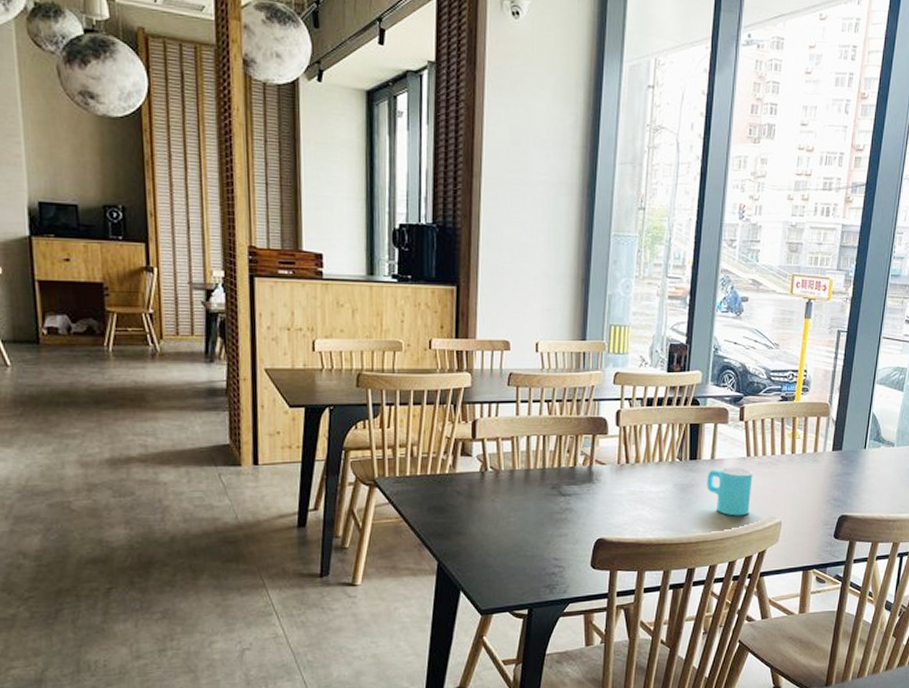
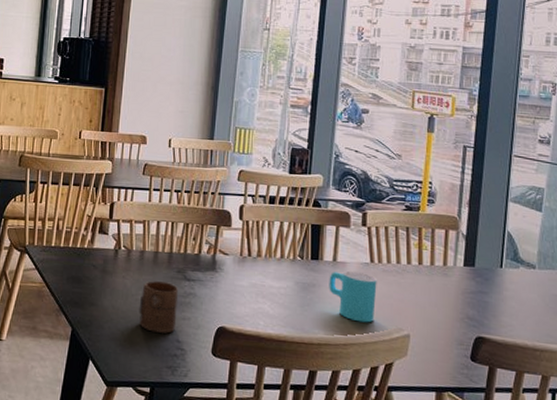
cup: none [511,500,554,554] -> present [139,281,179,334]

